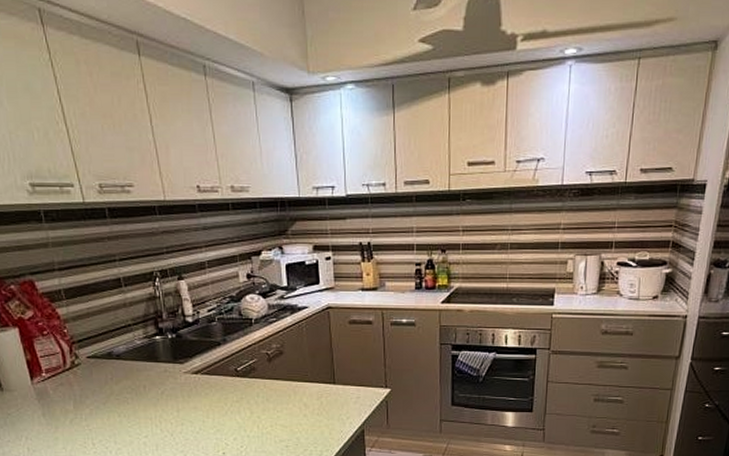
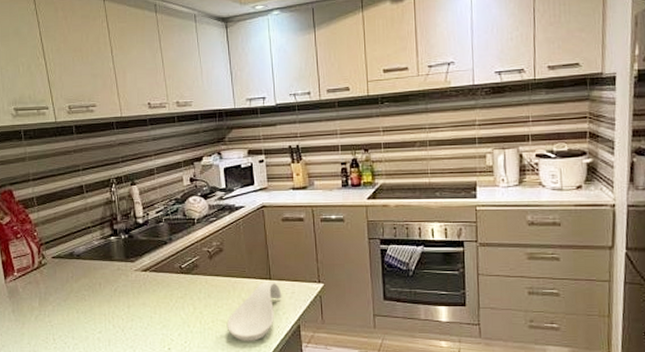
spoon rest: none [286,386,346,447] -> present [226,282,282,342]

